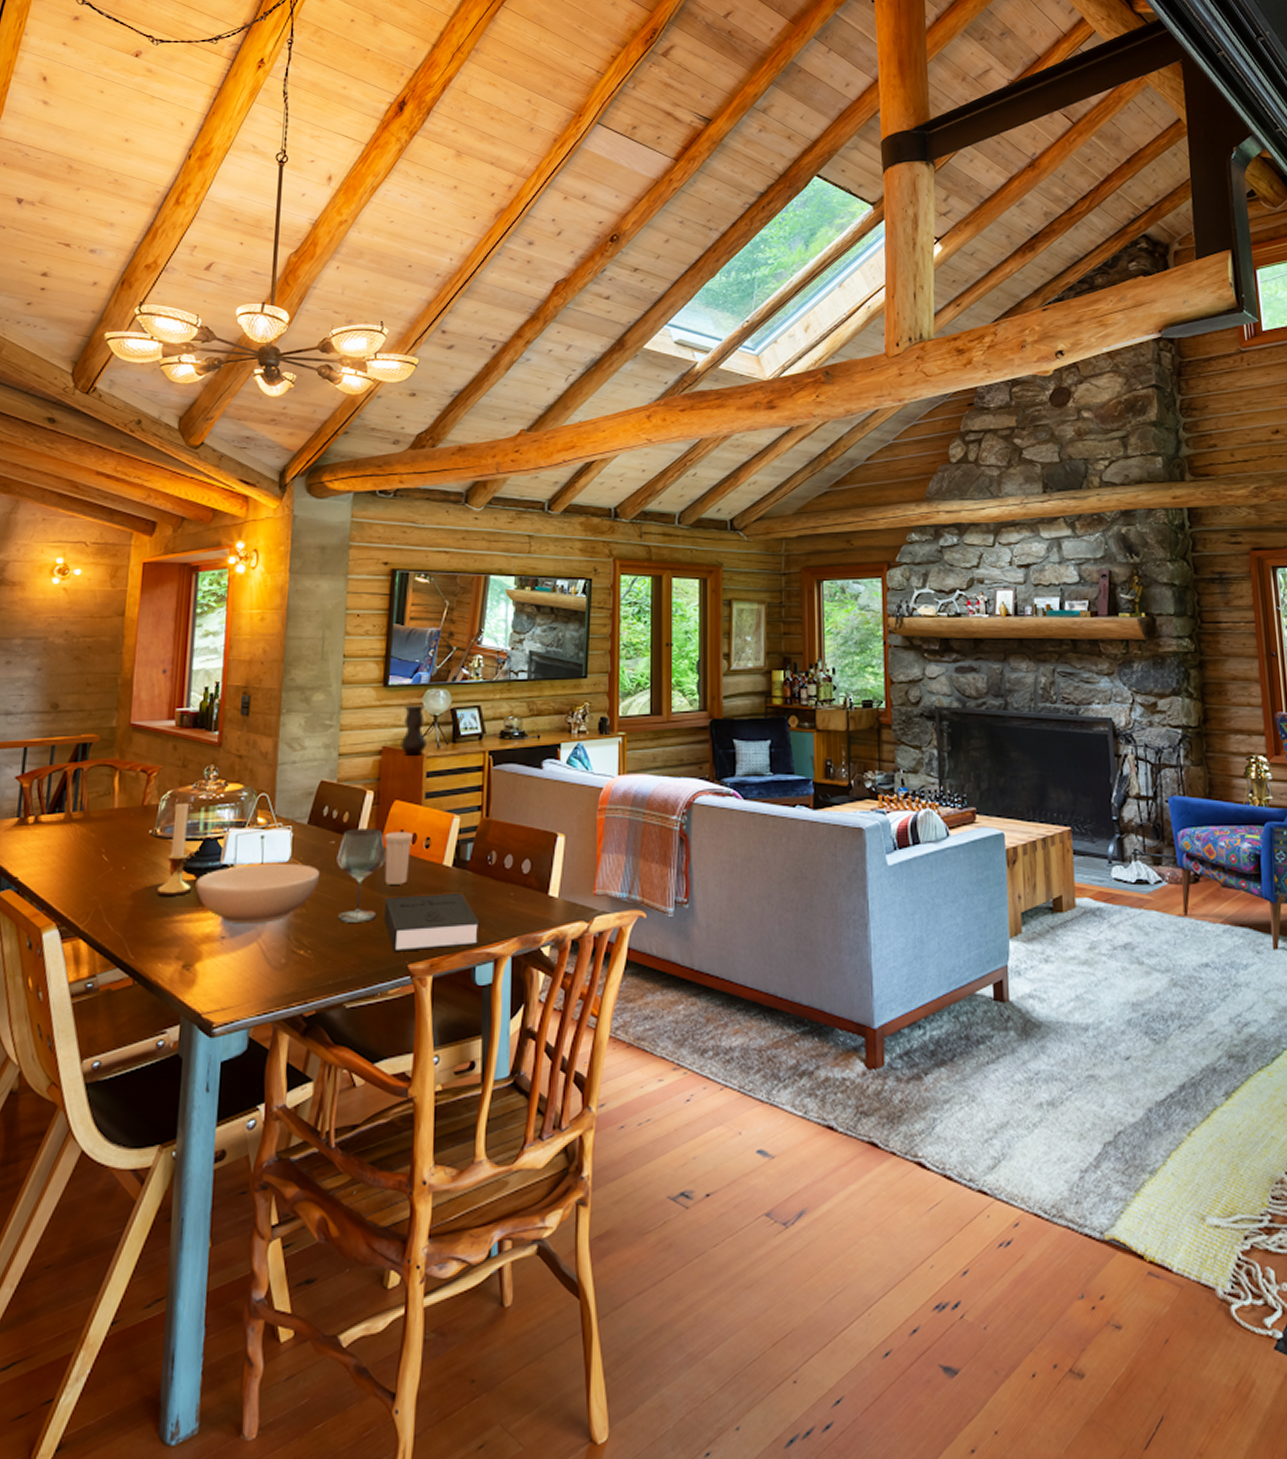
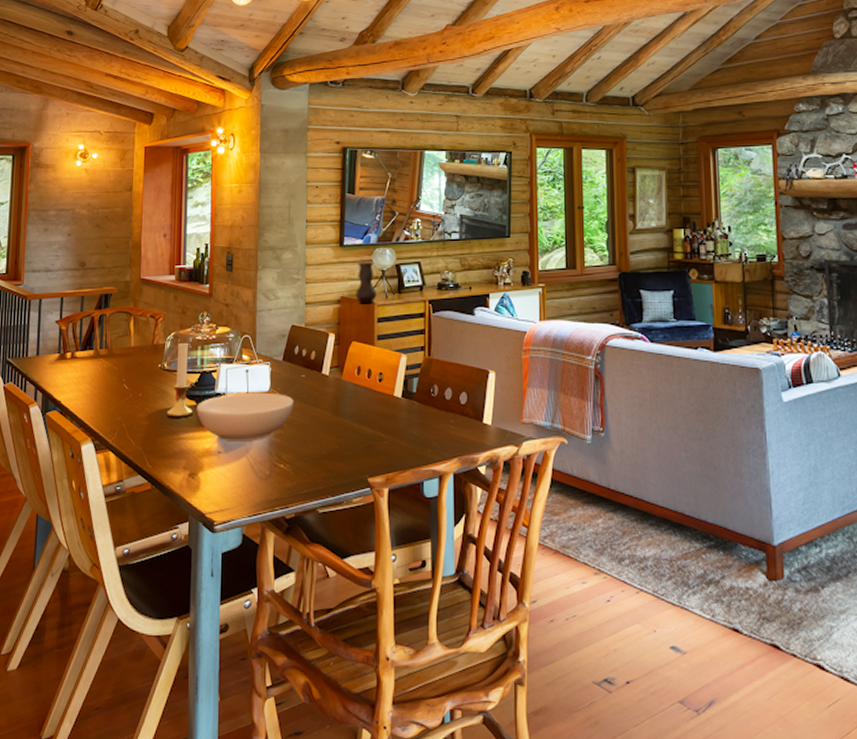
wine glass: present [337,828,386,922] -> none [307,365,346,442]
cup: present [384,831,413,885] -> none [345,367,368,412]
booklet: present [384,892,480,952] -> none [347,419,426,468]

